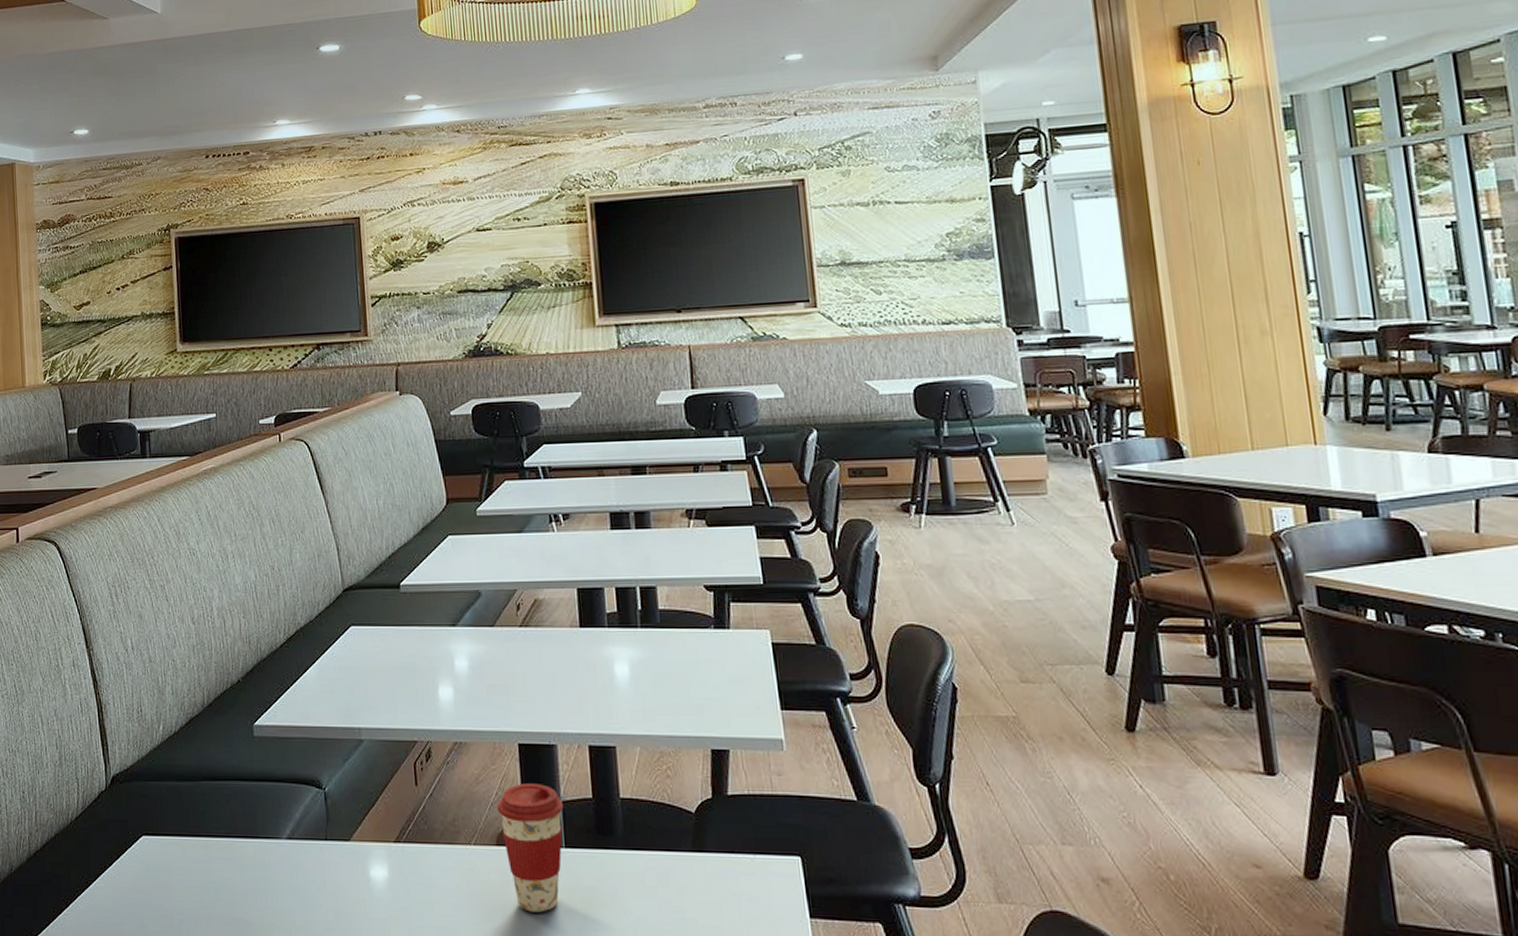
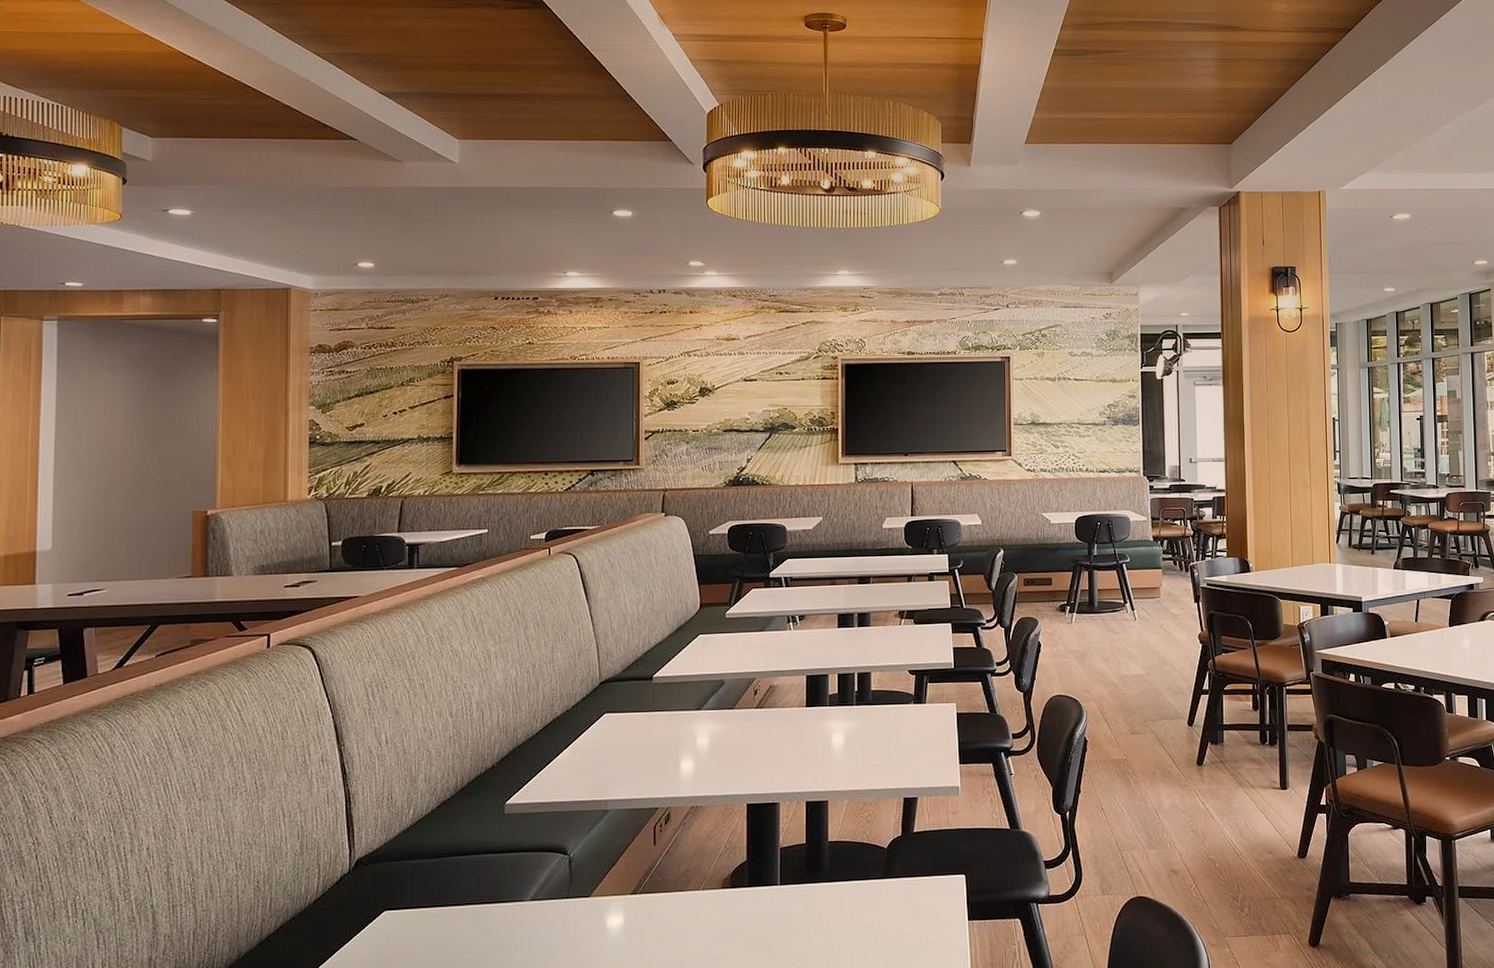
coffee cup: present [497,783,563,913] -> none [725,835,781,940]

